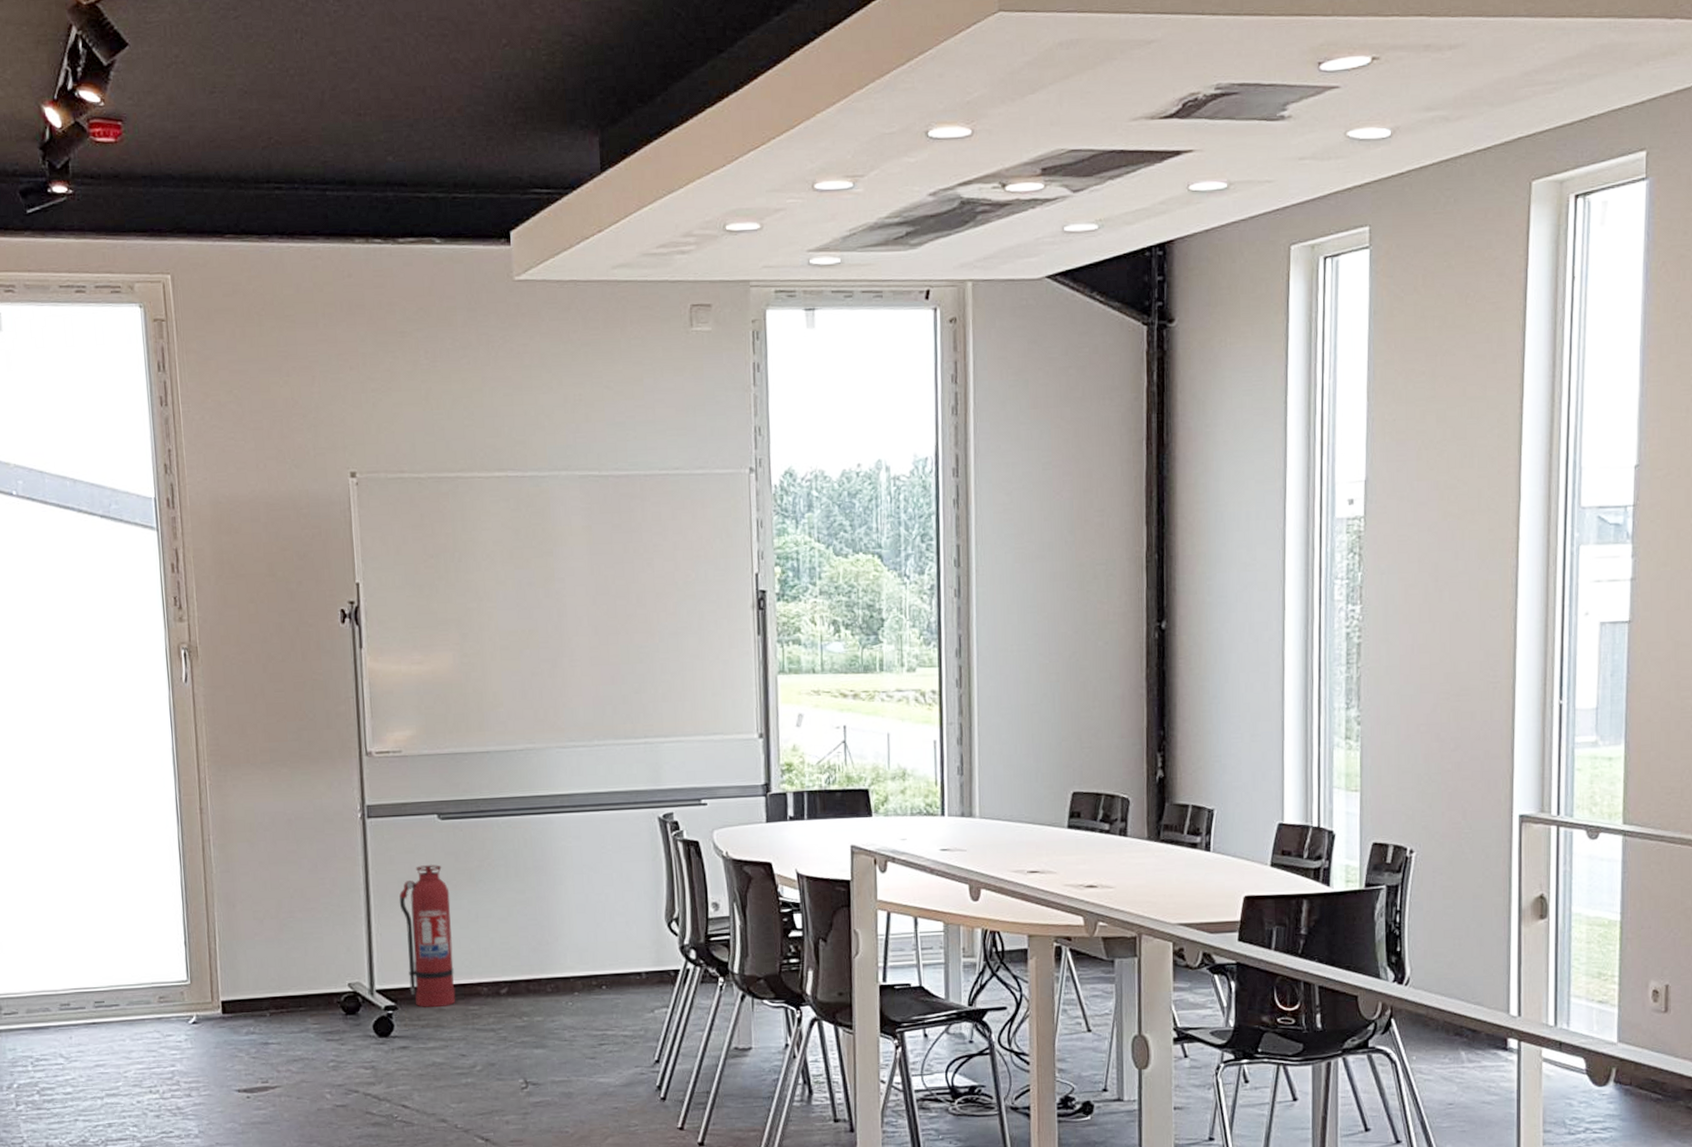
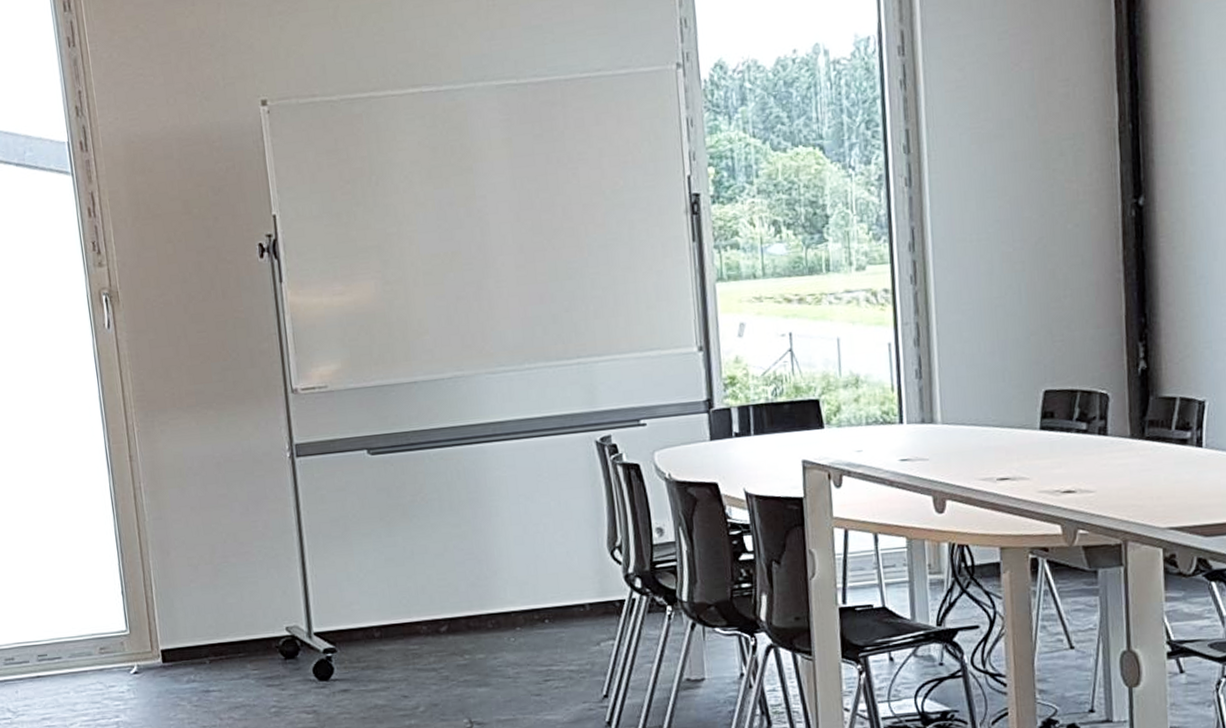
fire extinguisher: present [399,865,456,1007] -> none [332,502,395,649]

